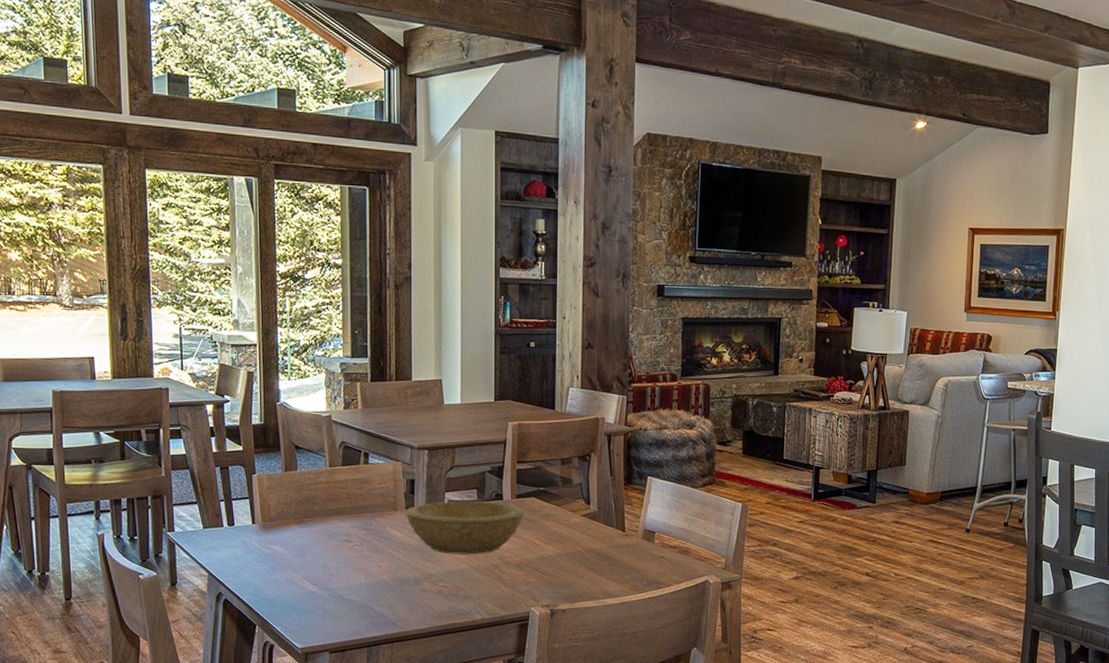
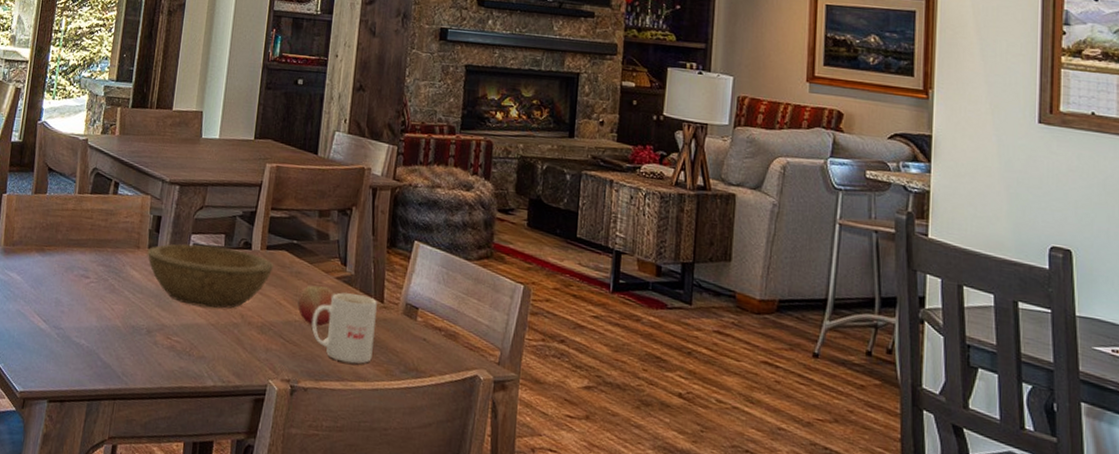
fruit: none [550,524,582,558] -> present [297,285,335,327]
mug: none [564,527,619,585] -> present [311,292,377,364]

